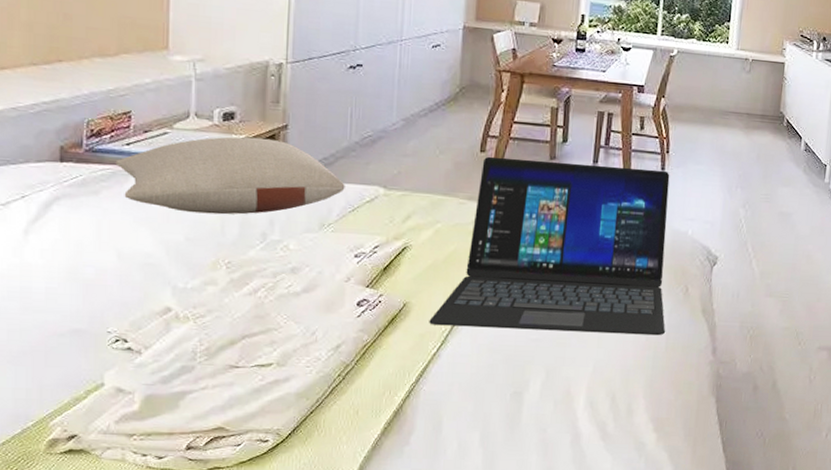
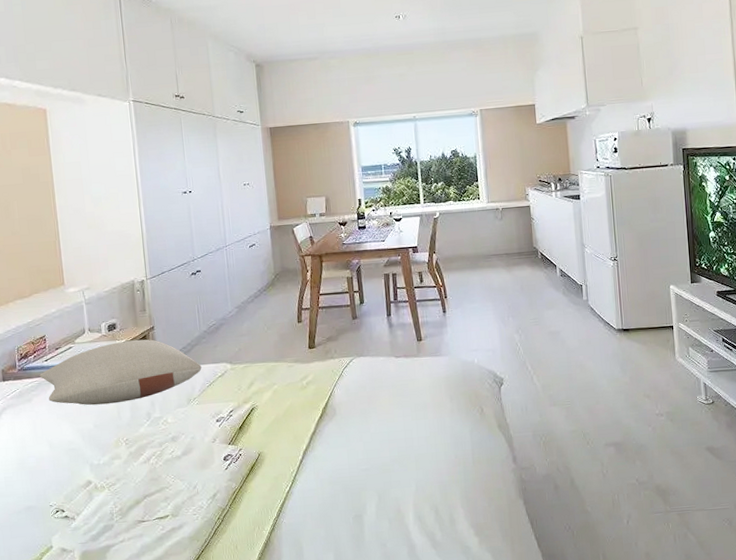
laptop: present [429,156,670,336] -> none [280,313,470,468]

